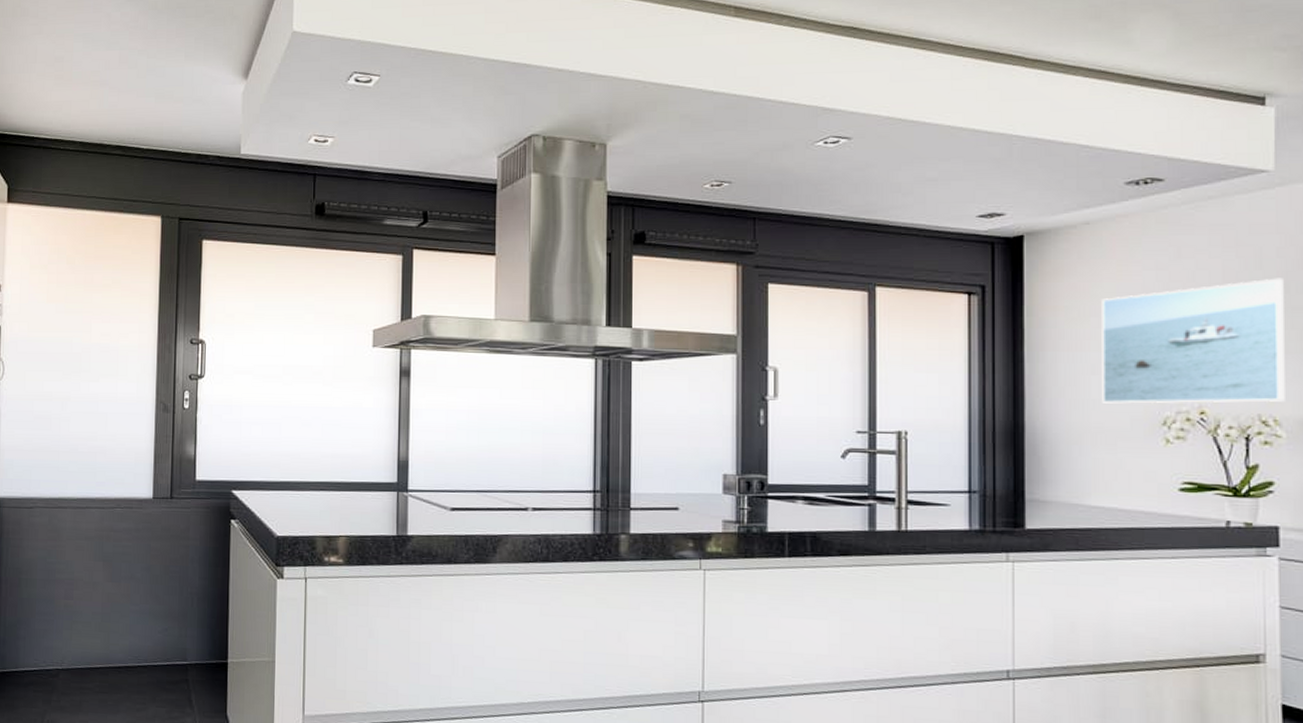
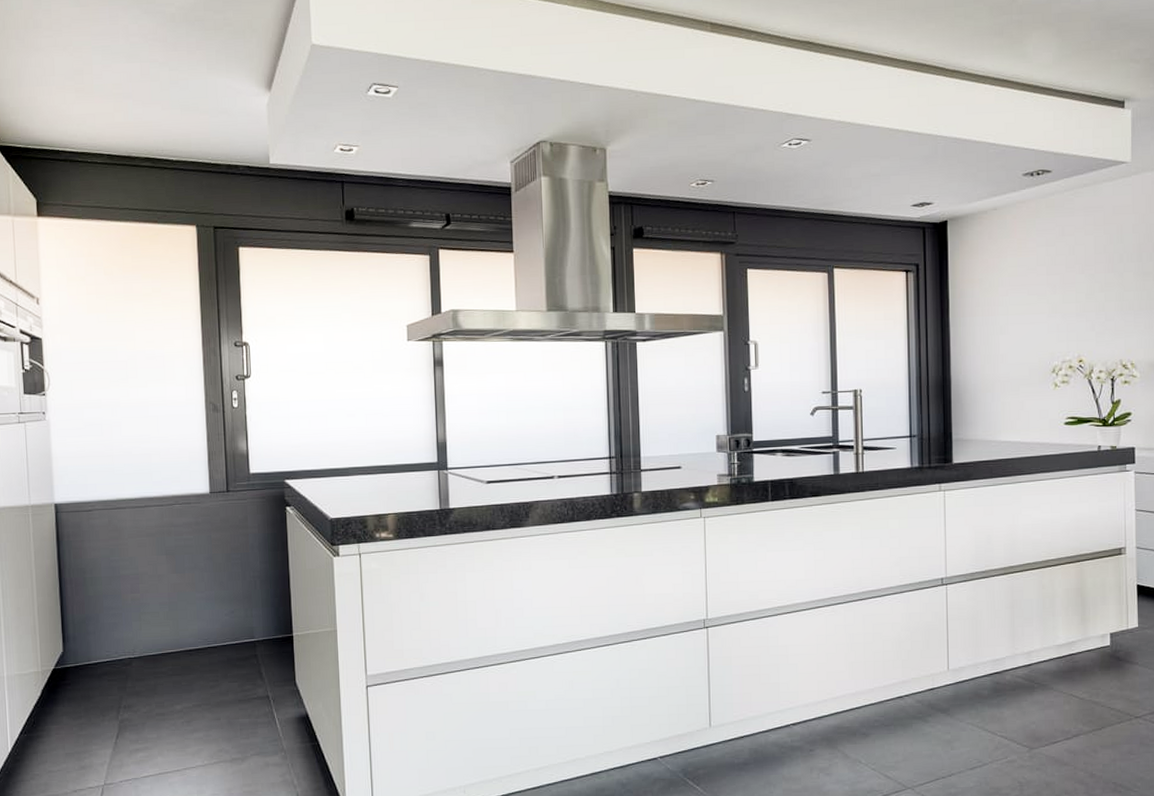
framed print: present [1101,278,1285,404] -> none [1007,249,1139,357]

